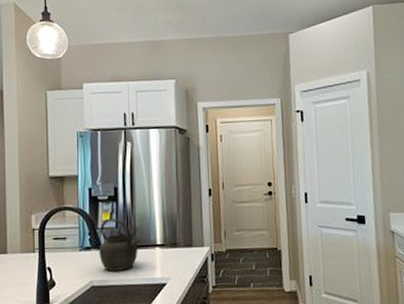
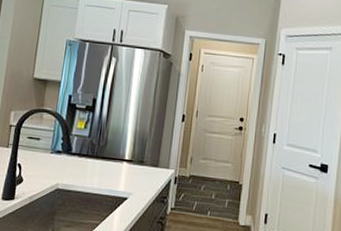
kettle: present [99,219,142,271] -> none [68,127,111,179]

